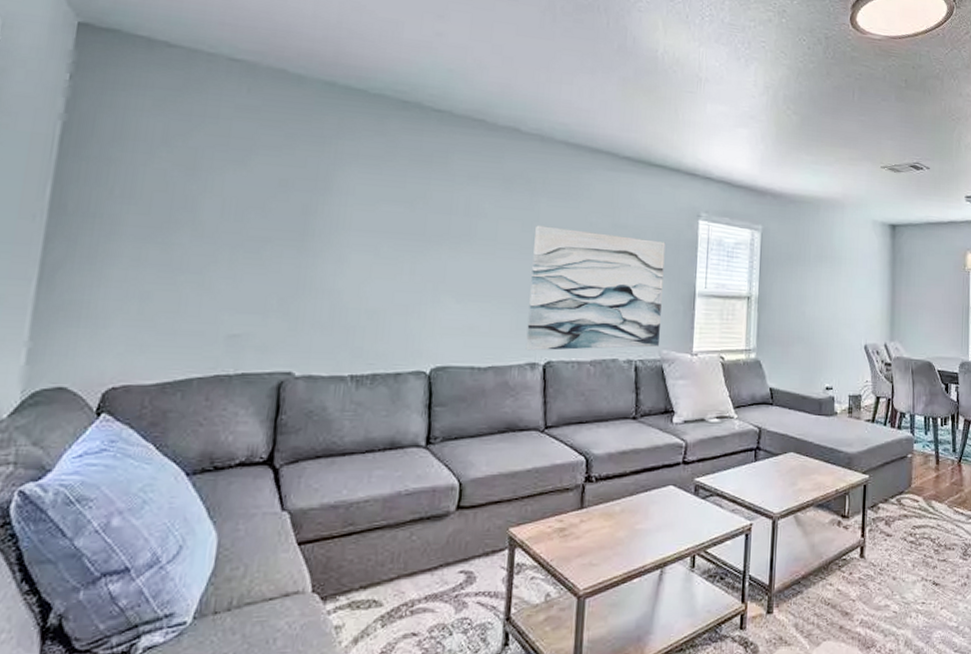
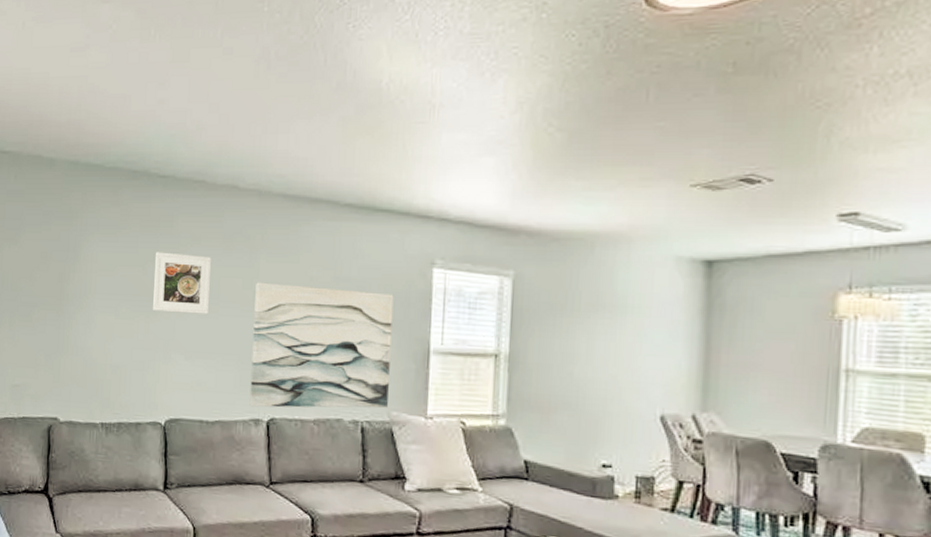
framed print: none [420,188,489,256] -> present [152,252,211,314]

